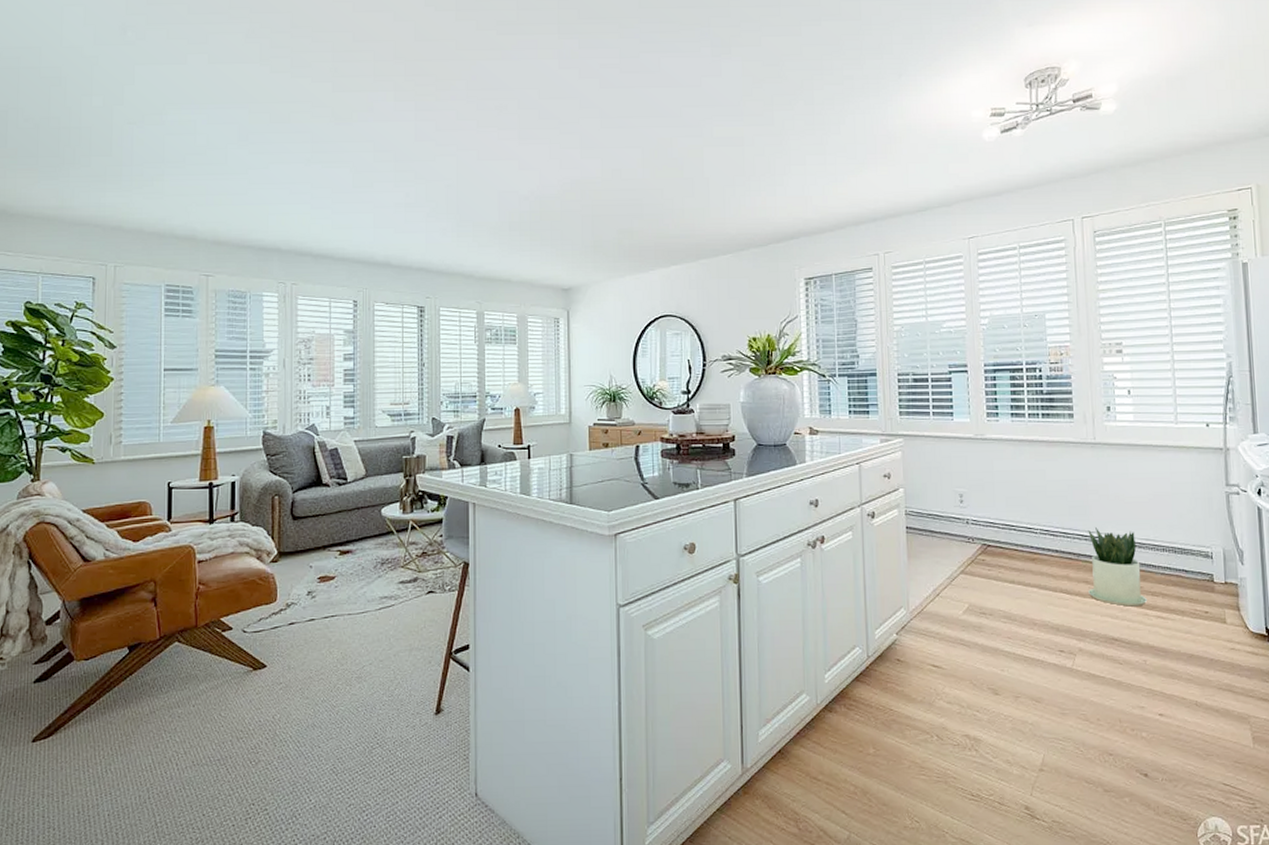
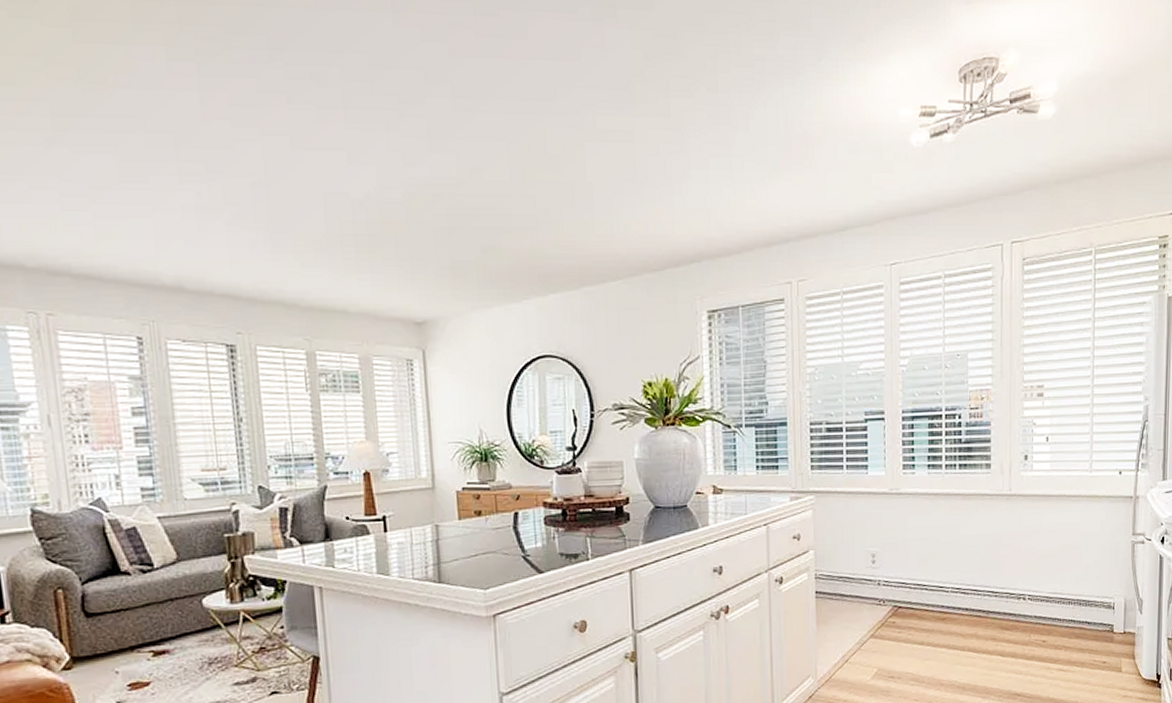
planter: present [1088,528,1148,607] -> none [995,583,1051,661]

